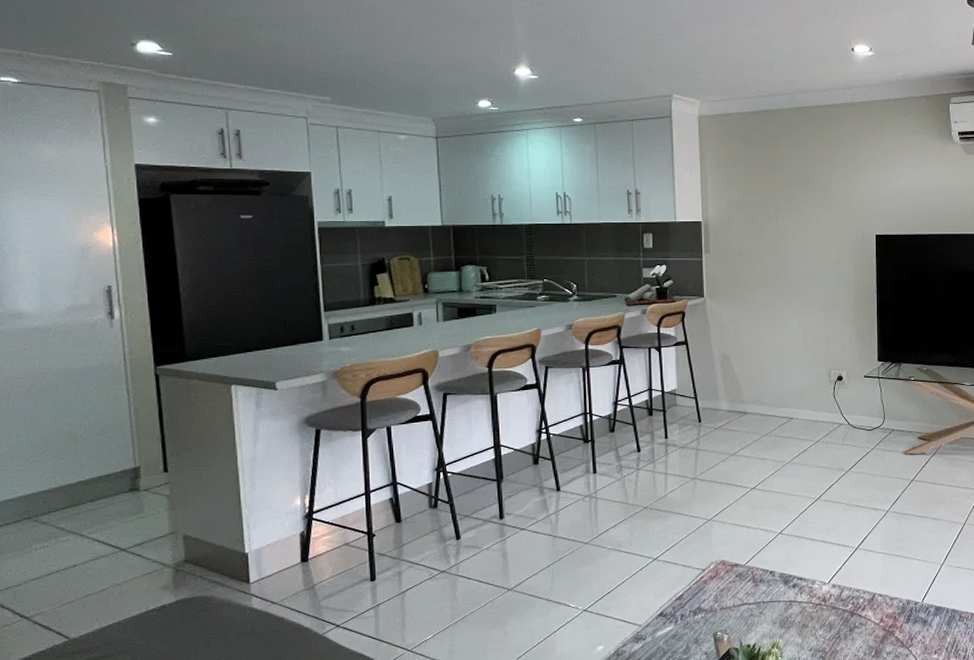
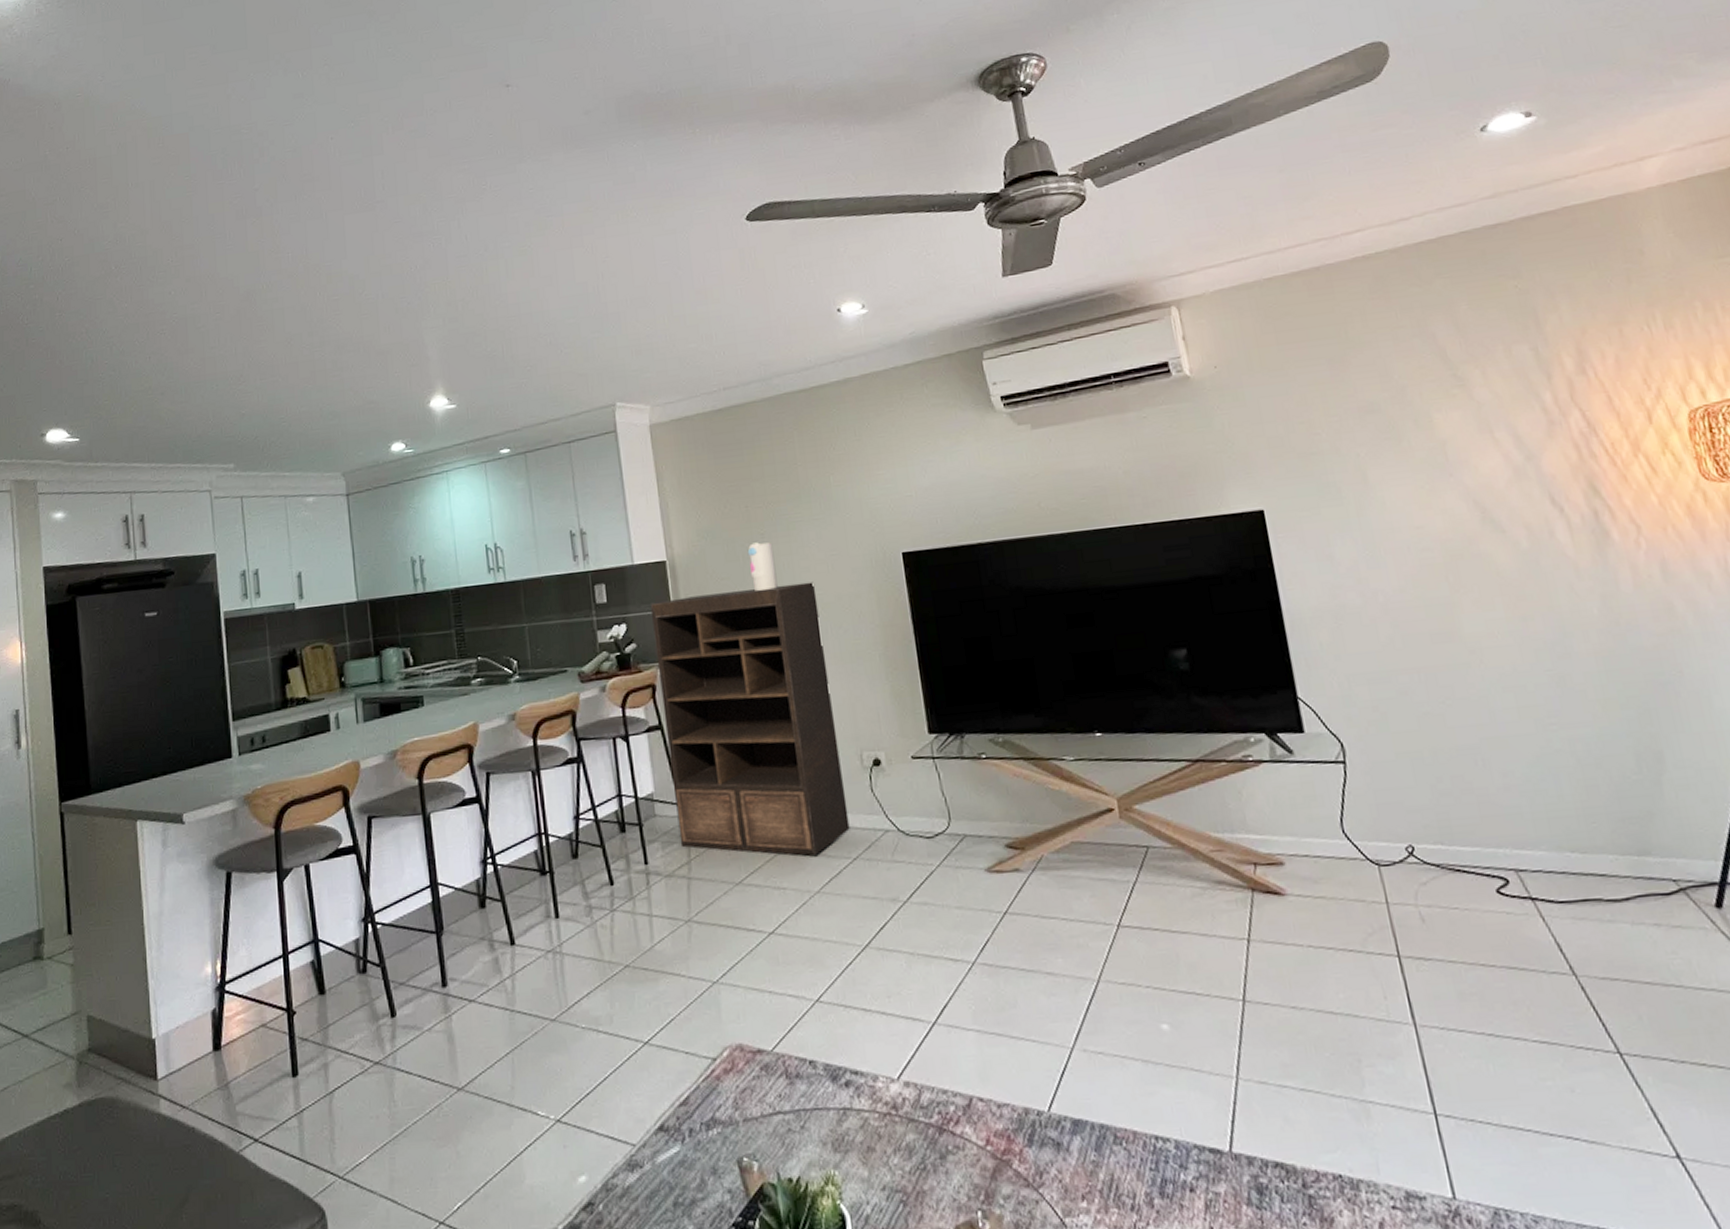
bookshelf: none [686,249,816,438] -> present [650,581,850,856]
decorative vase: none [764,216,784,251] -> present [747,542,778,591]

